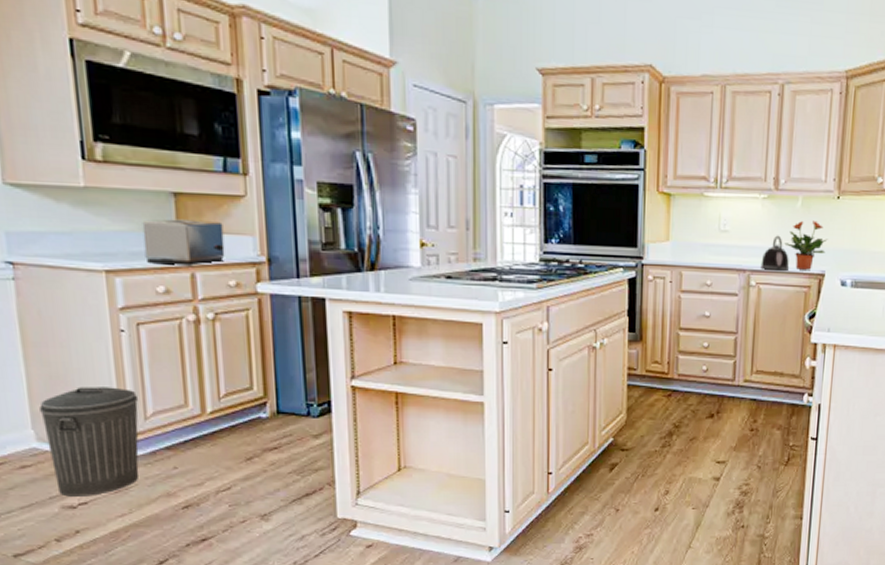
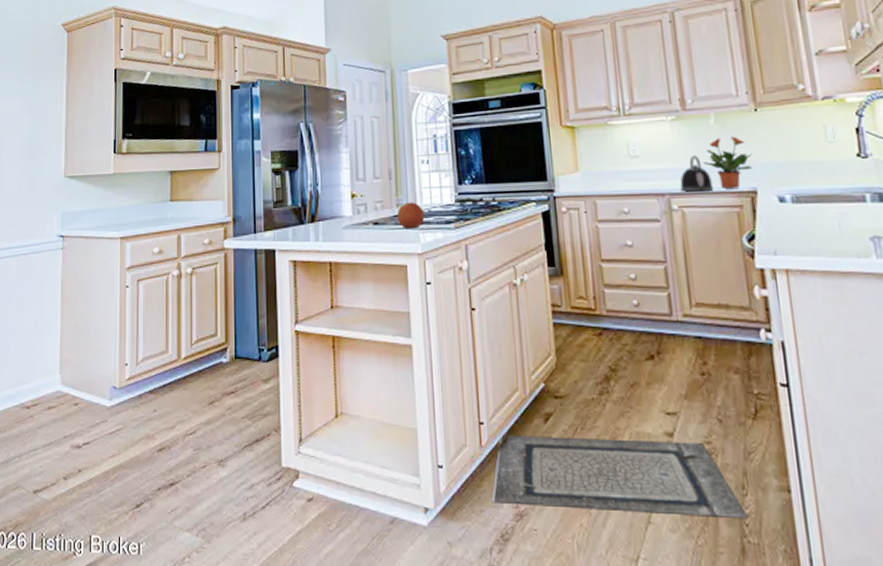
trash can: present [39,387,139,497] -> none [66,336,133,437]
toaster: present [142,219,225,266] -> none [147,191,202,230]
fruit: none [473,257,505,286] -> present [396,202,425,229]
doormat: none [554,482,768,540] -> present [491,434,749,518]

